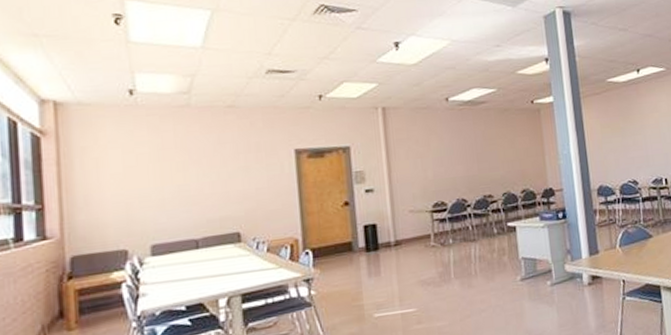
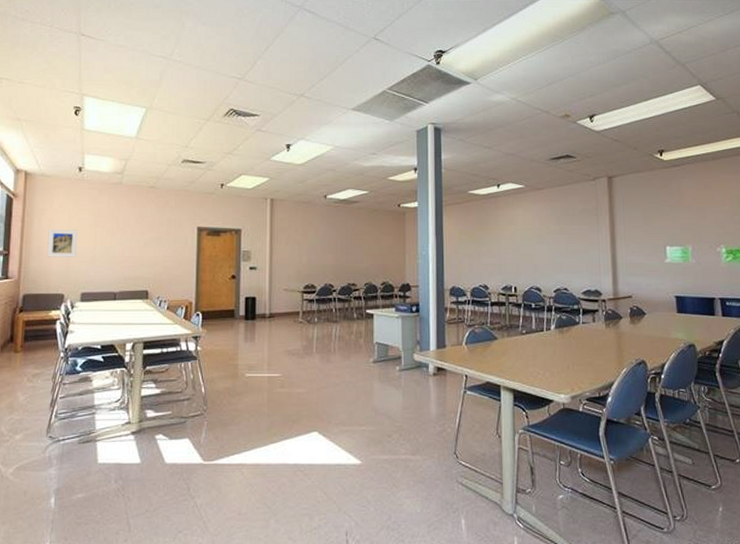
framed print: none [96,168,139,207] -> present [47,229,77,257]

